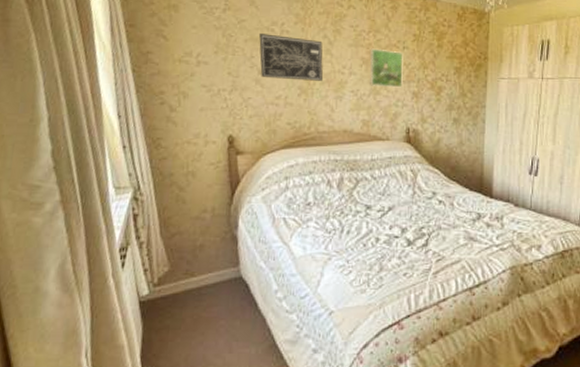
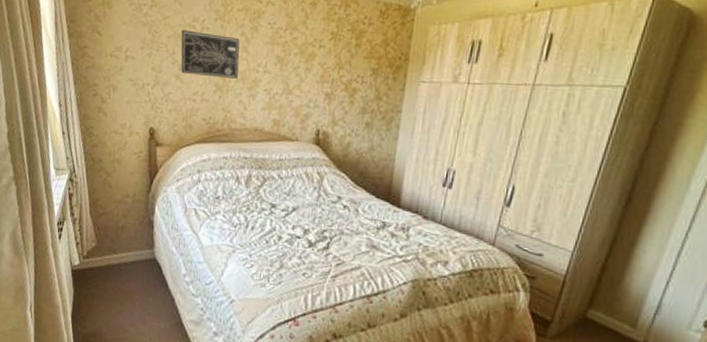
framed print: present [369,48,403,88] -> none [282,46,319,89]

